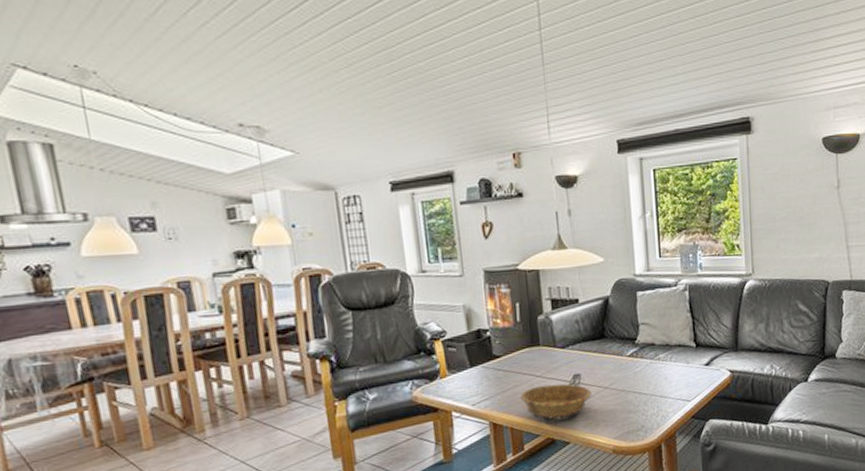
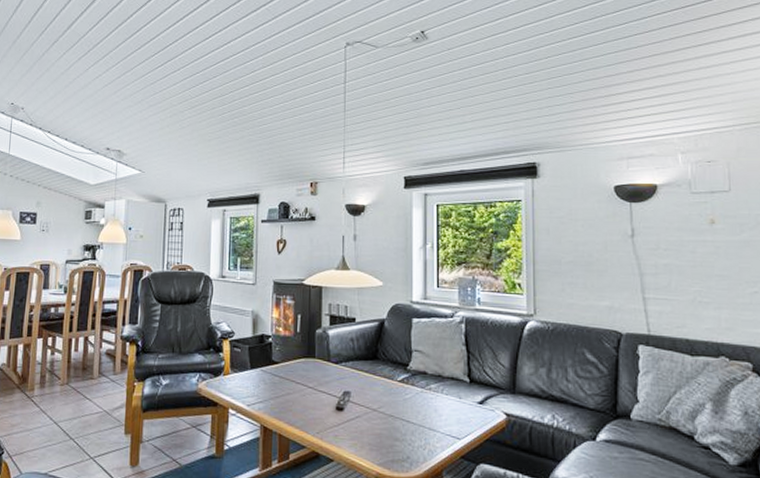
decorative bowl: present [520,384,592,420] -> none [291,397,359,435]

